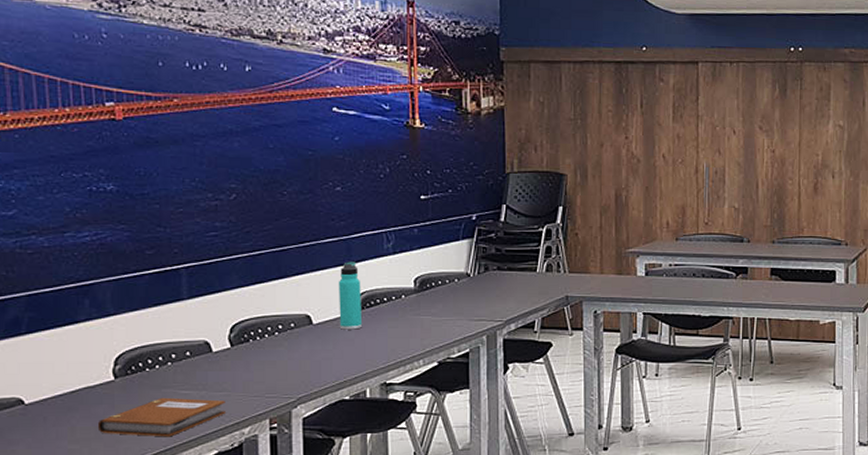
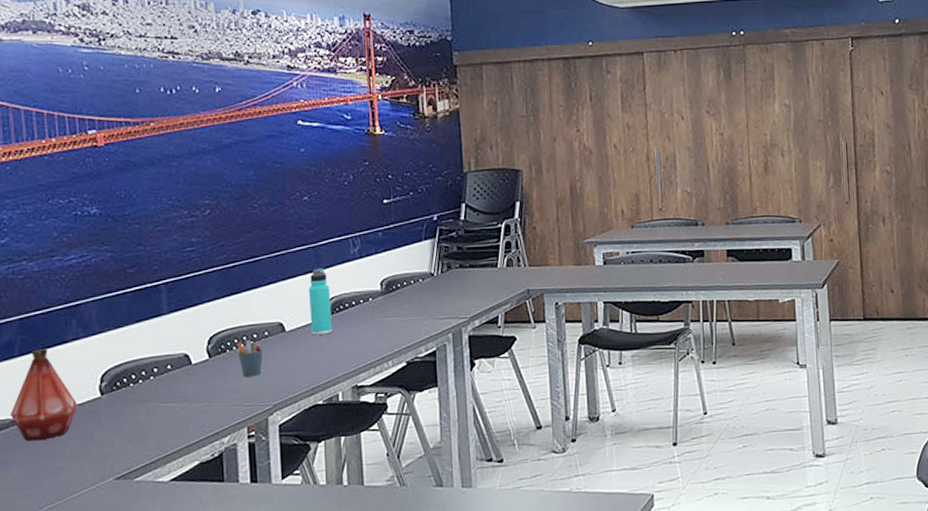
bottle: none [15,327,89,422] -> present [10,348,78,442]
notebook: present [97,397,225,437] -> none [86,411,206,451]
pen holder: none [260,331,289,368] -> present [237,340,264,377]

